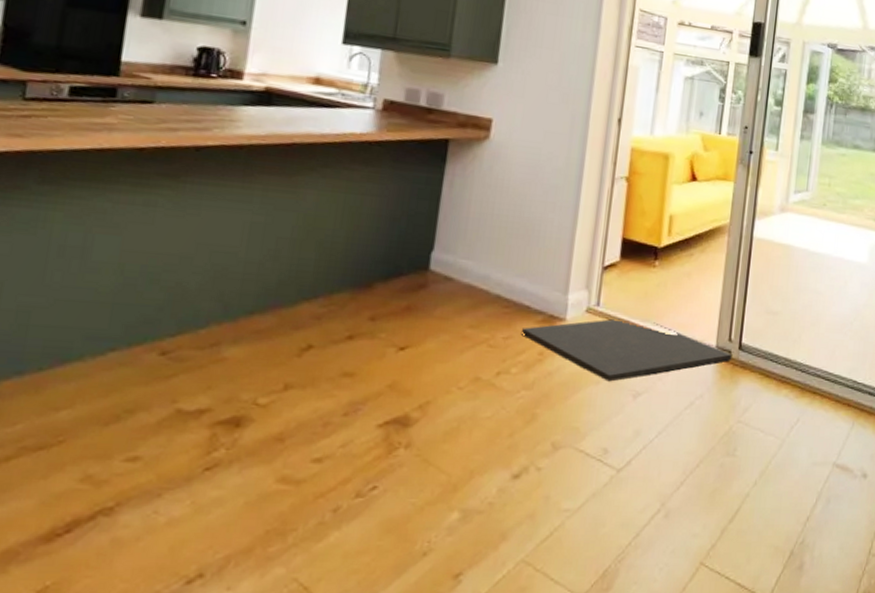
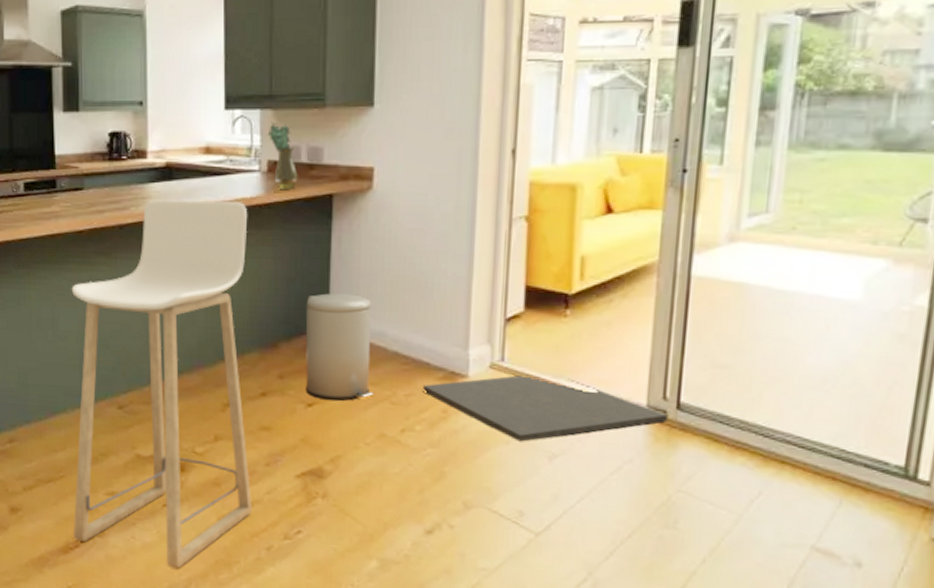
bar stool: none [65,123,356,546] -> present [71,199,252,569]
vase: none [386,63,415,130] -> present [267,121,298,191]
pedal bin: none [398,234,479,344] -> present [305,293,374,401]

